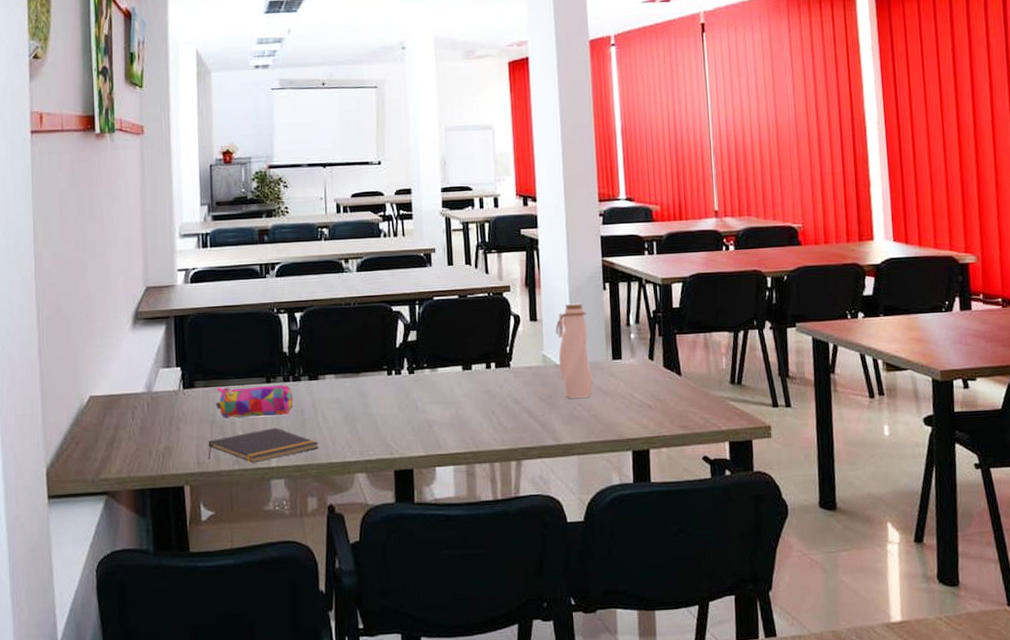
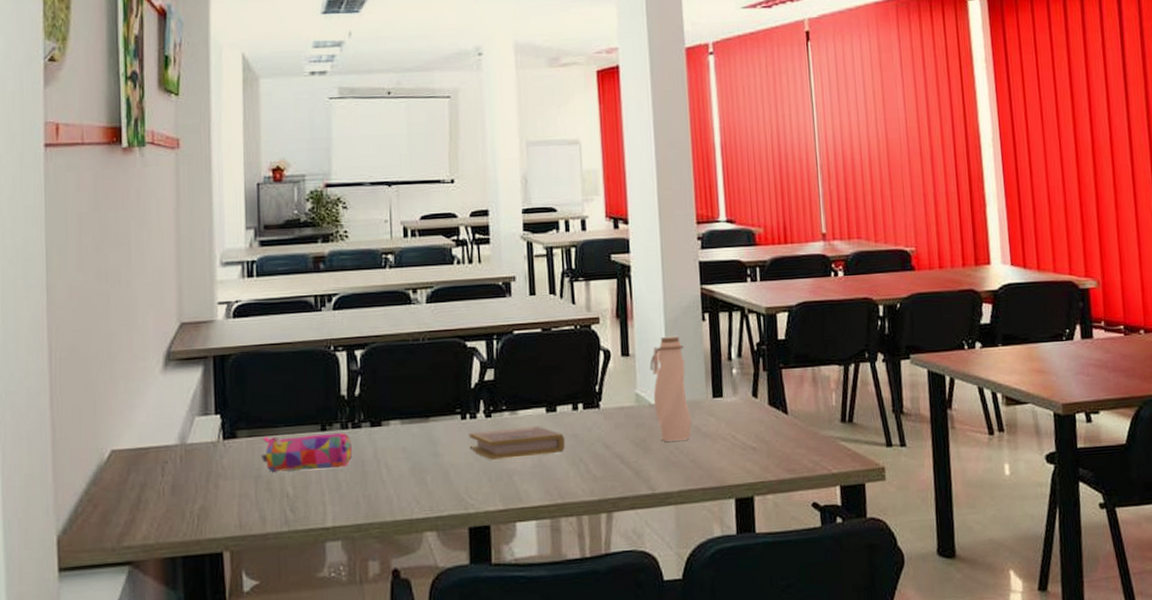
notepad: present [208,428,319,463] -> none [252,482,382,524]
book: none [394,382,480,411] -> present [469,426,566,460]

